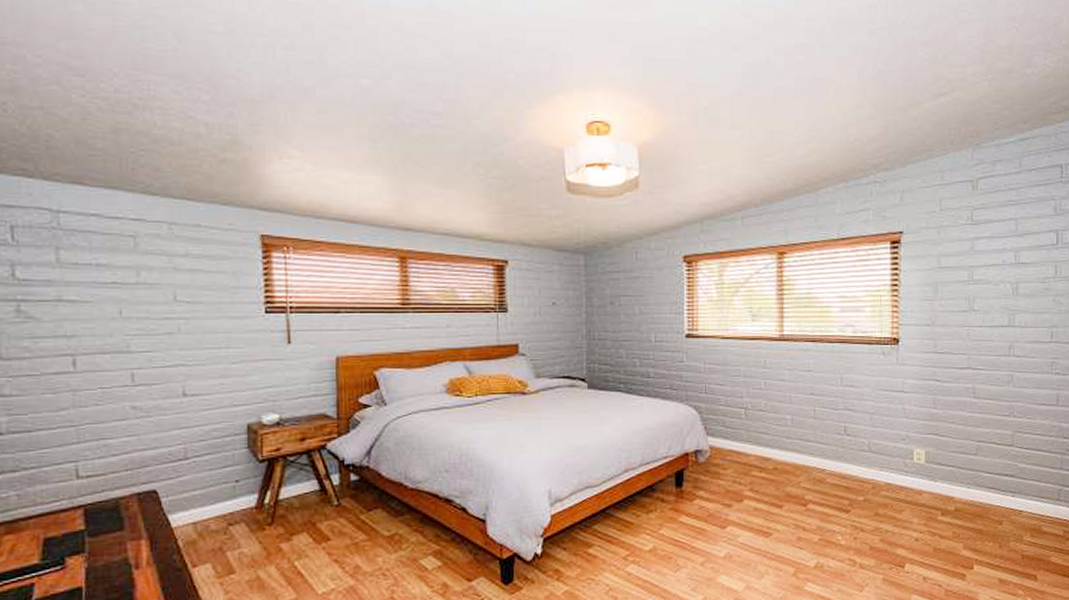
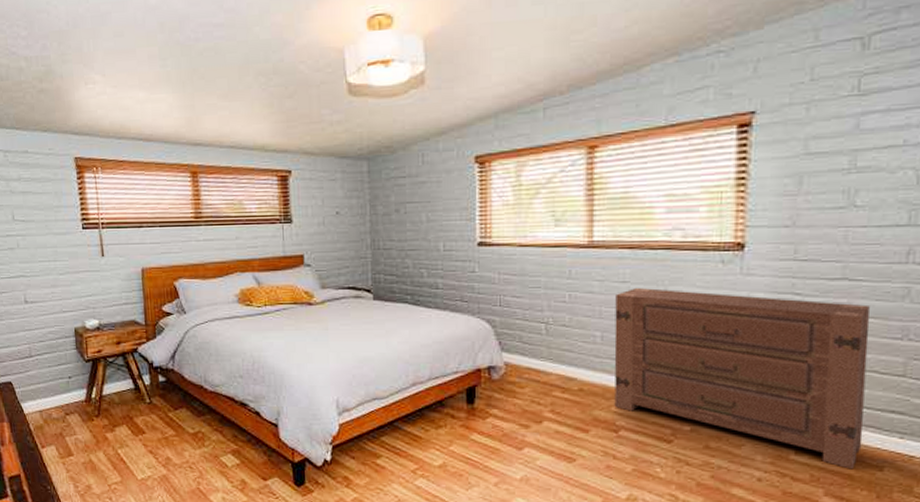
dresser: none [802,376,988,525] -> present [614,288,870,470]

